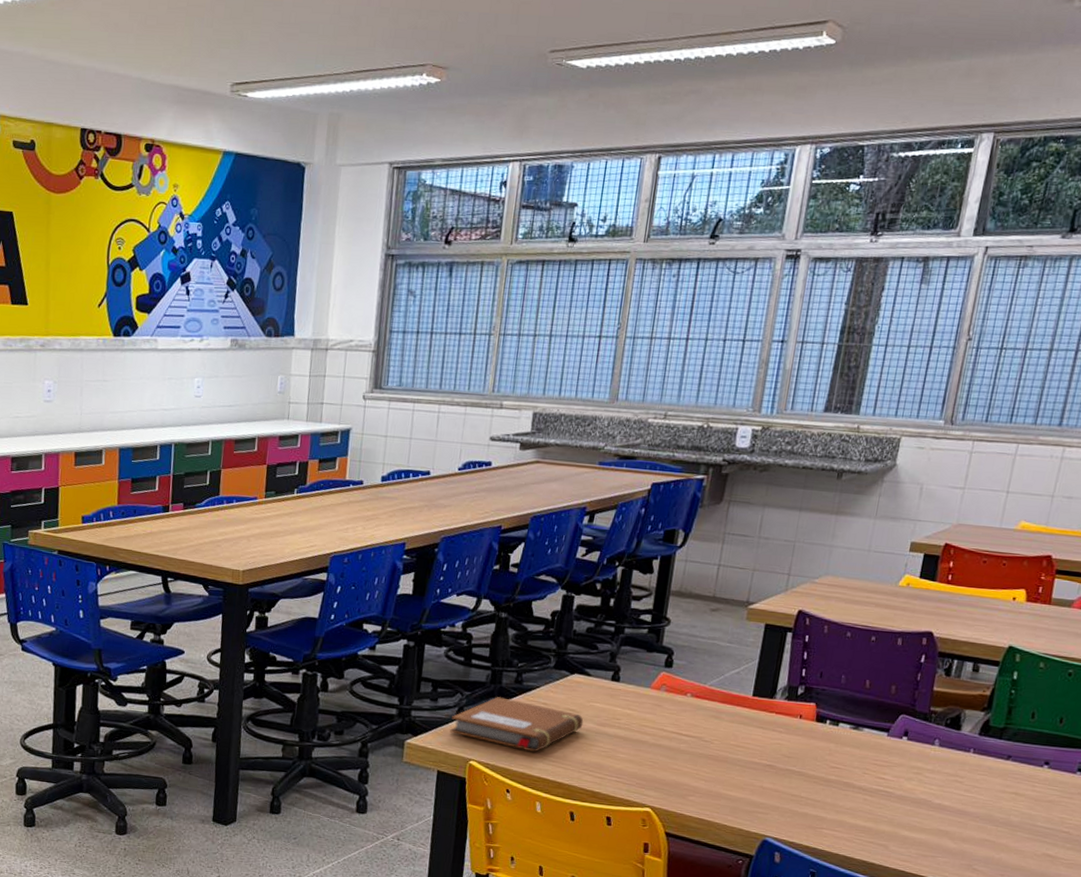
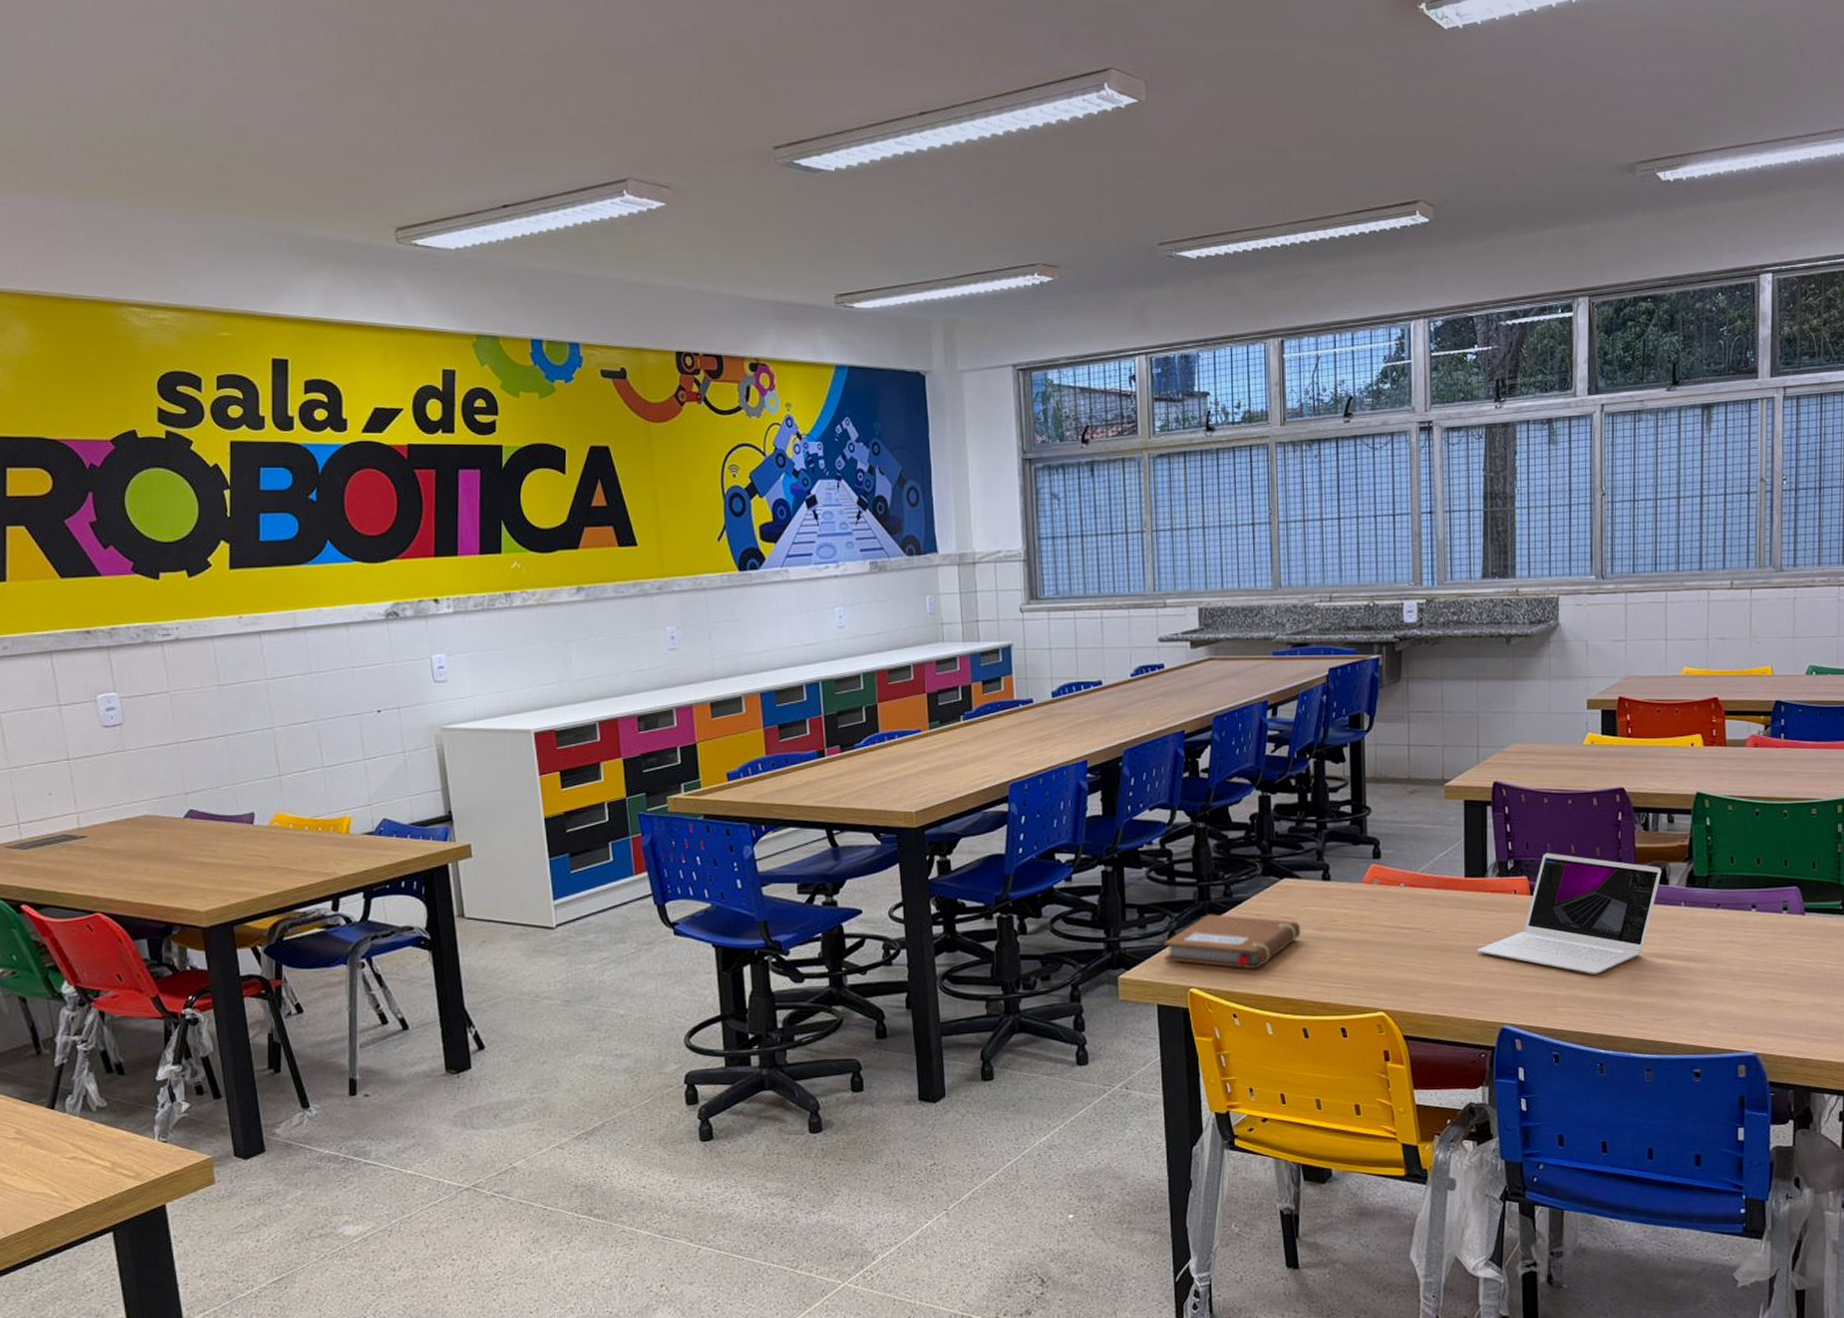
laptop: none [752,684,956,804] -> present [1478,853,1662,974]

